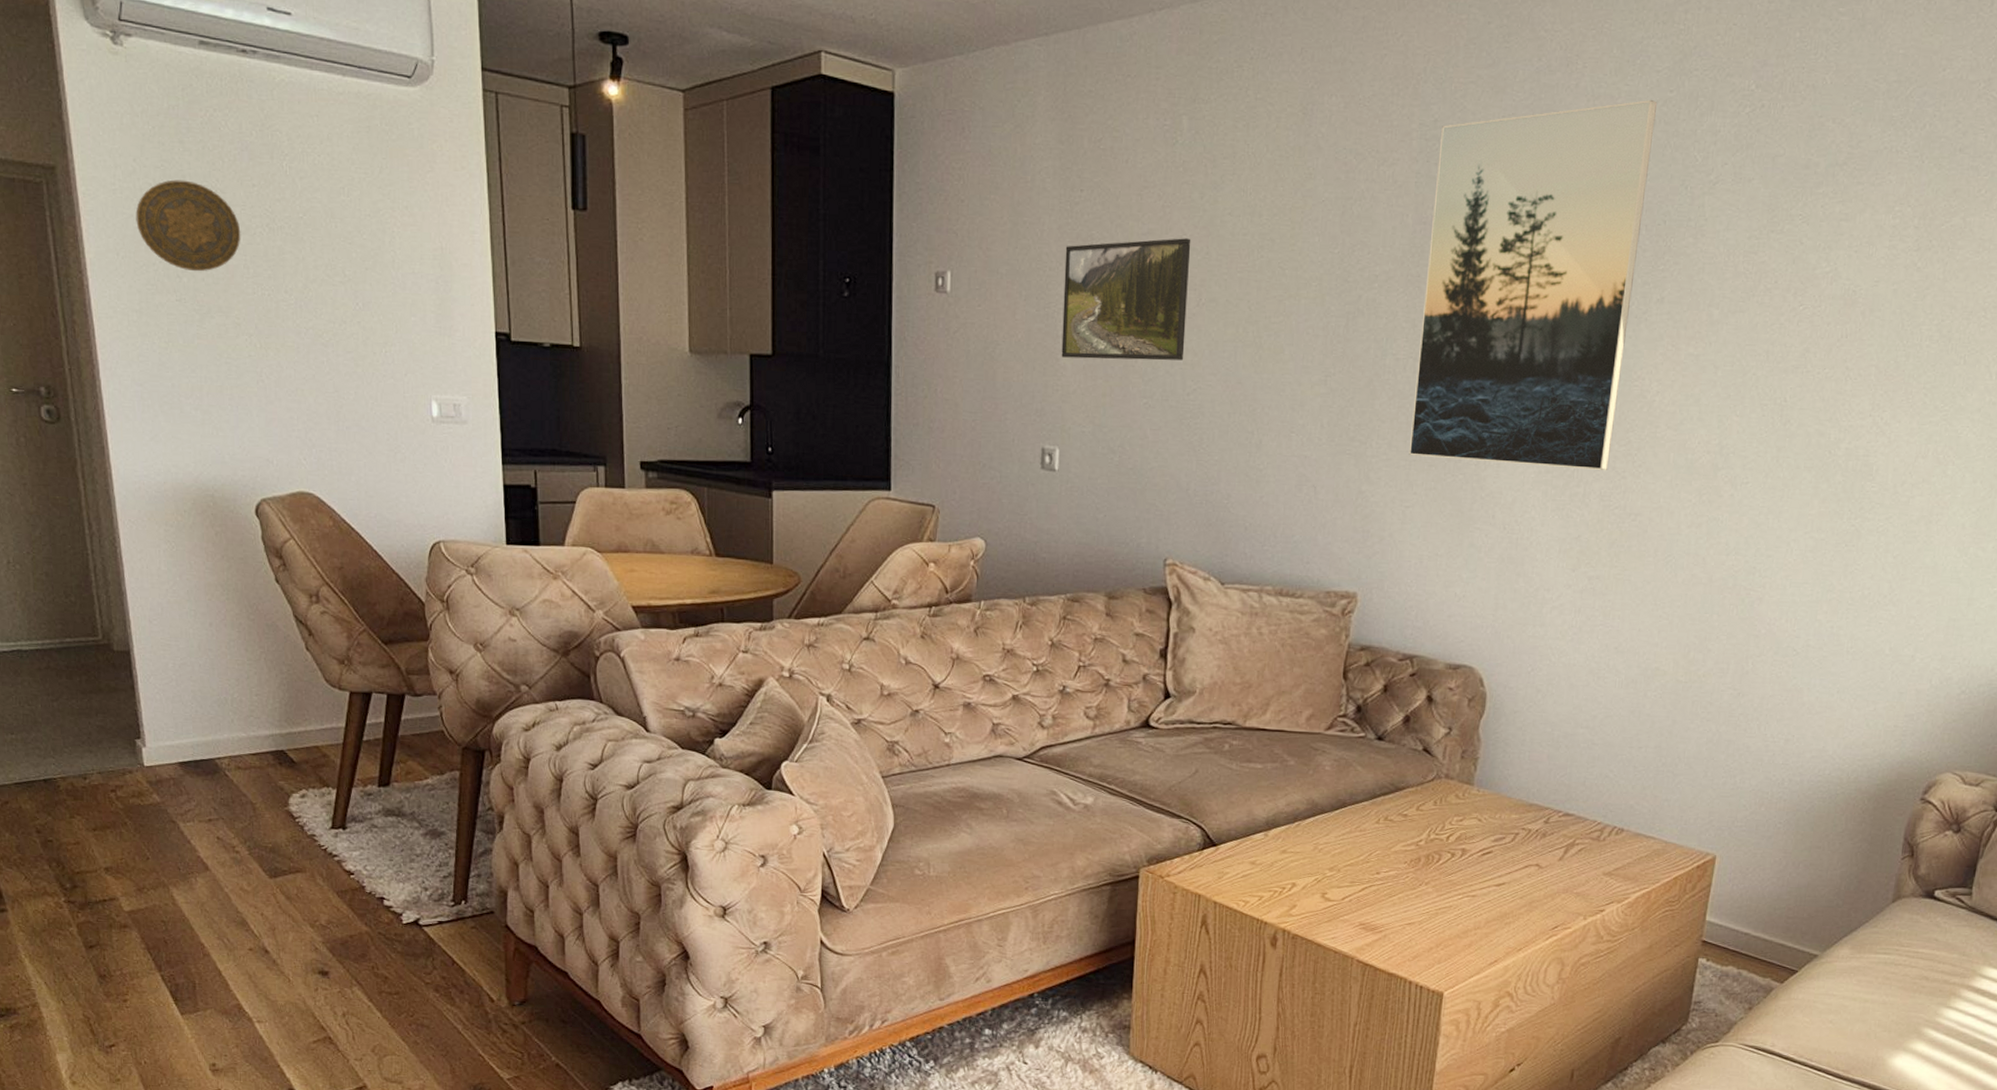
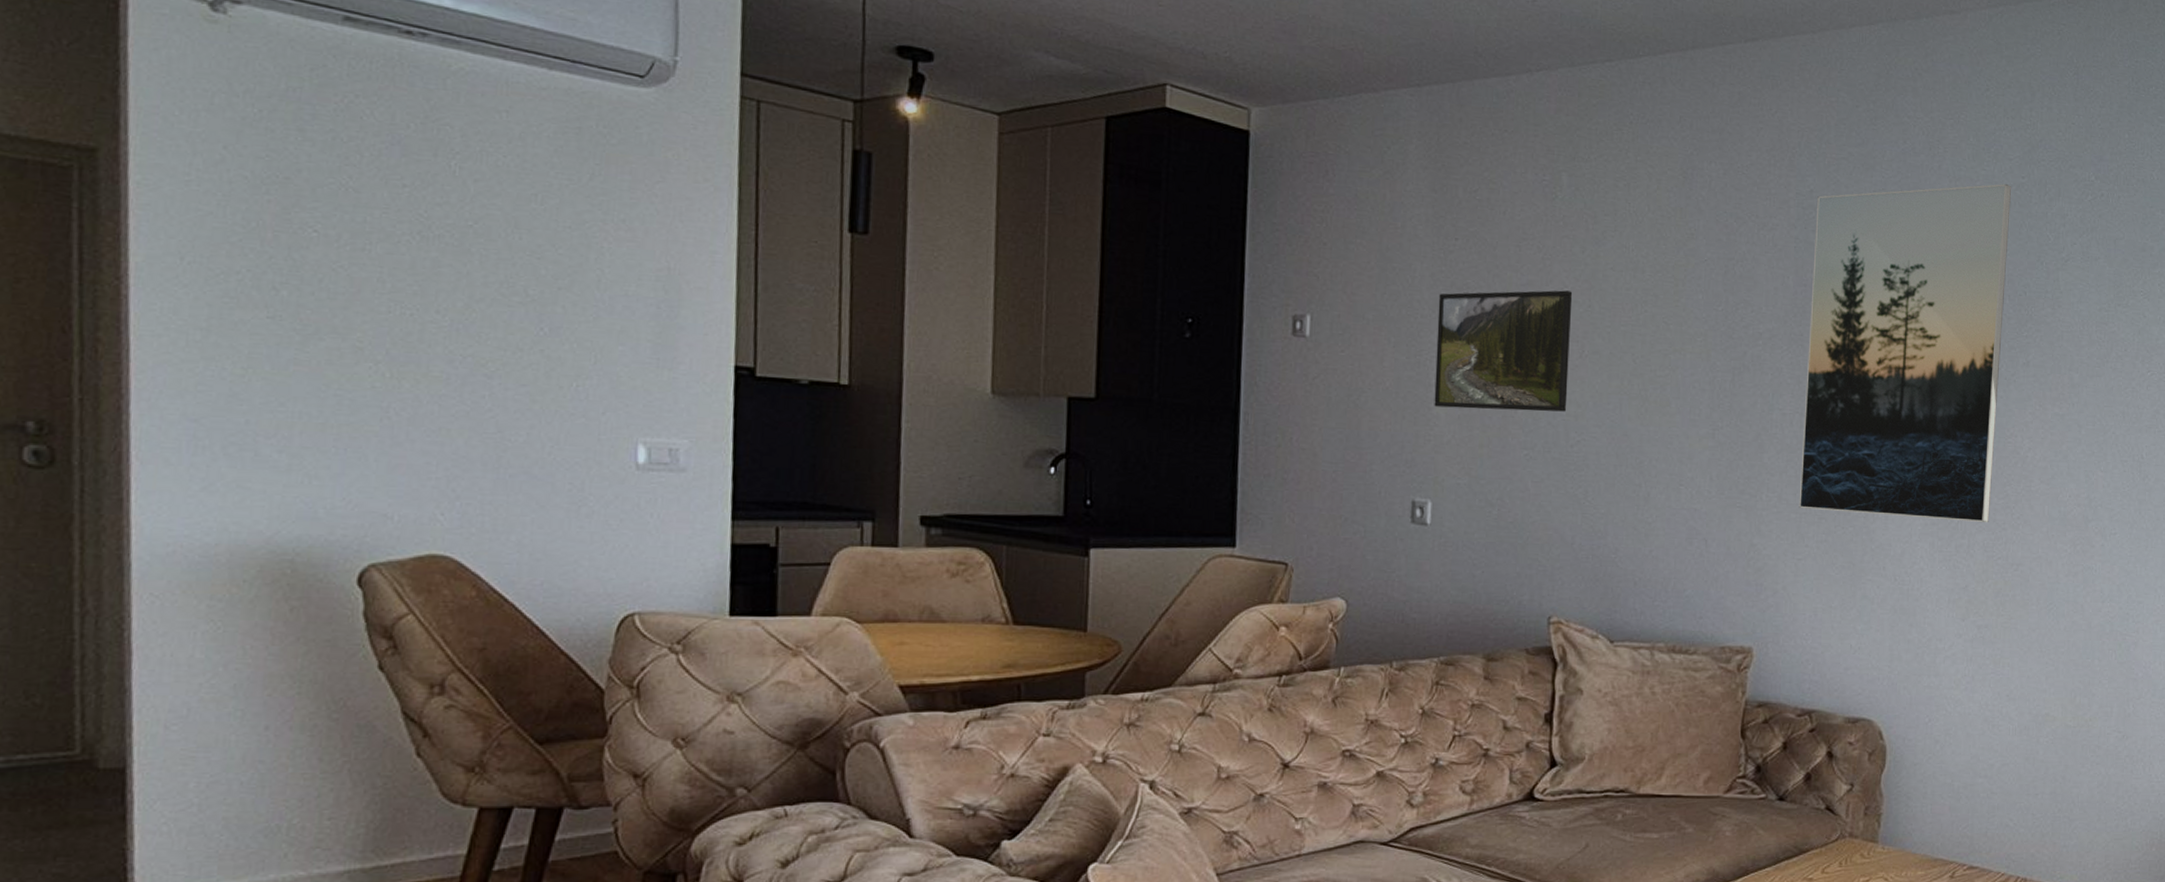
decorative plate: present [135,179,241,272] -> none [216,173,379,285]

